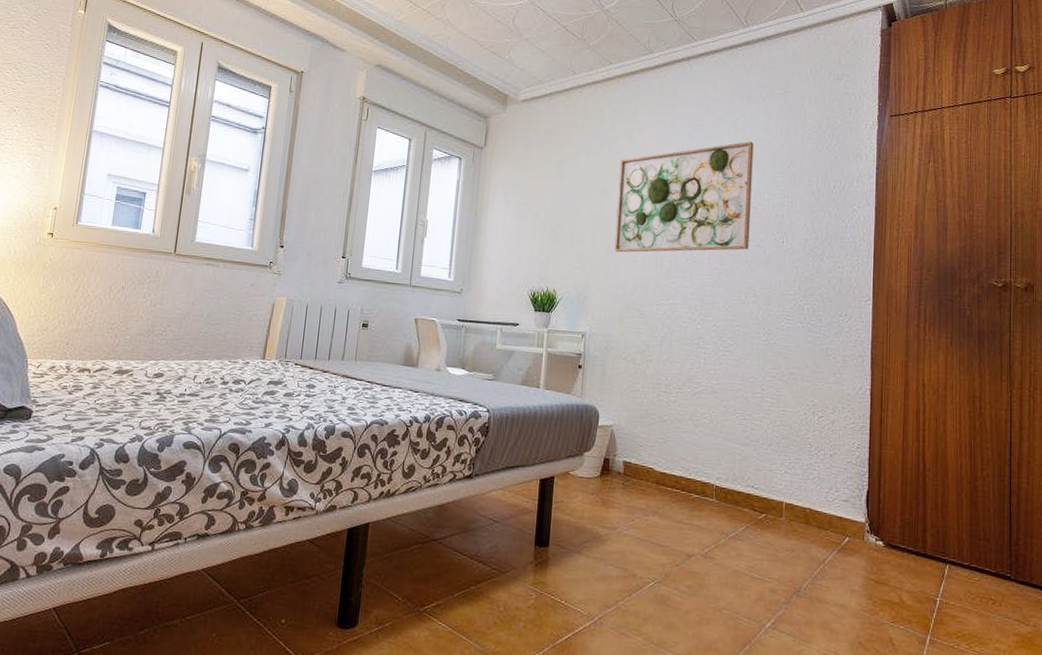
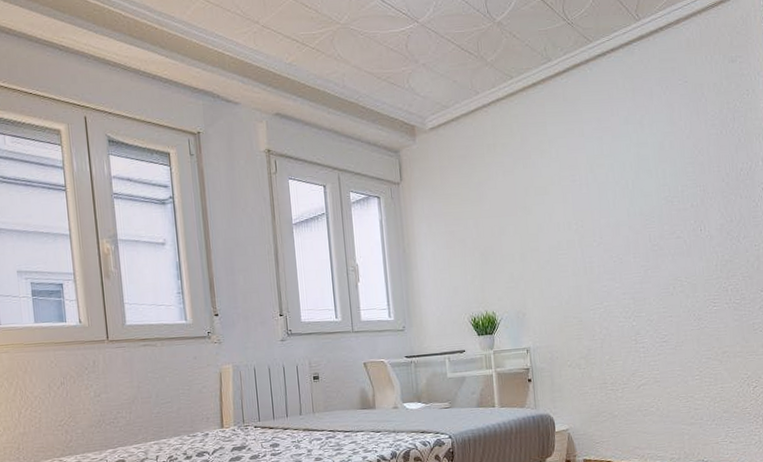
wall art: present [614,141,754,253] -> none [536,137,670,266]

